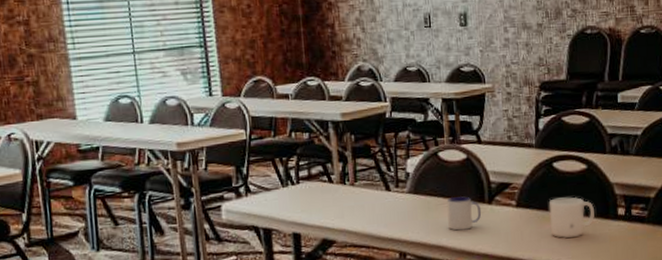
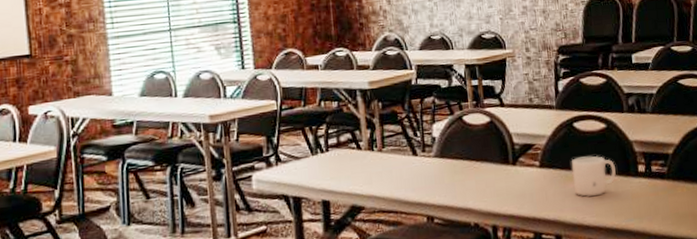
mug: present [446,196,482,231] -> none [472,158,507,193]

